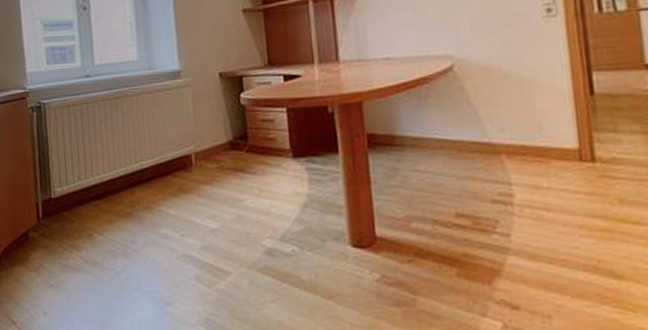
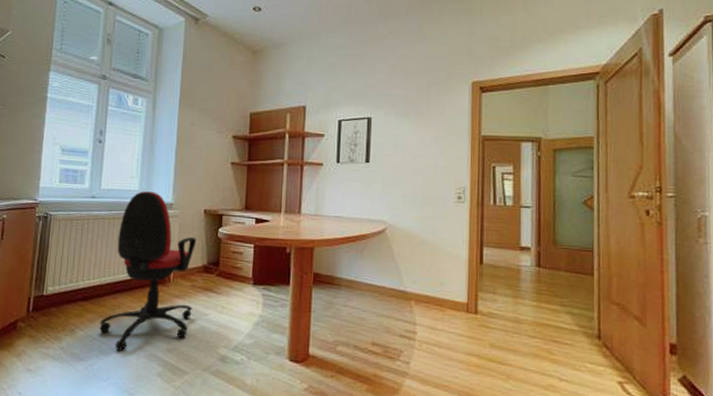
office chair: none [119,59,225,256] -> present [99,191,197,352]

